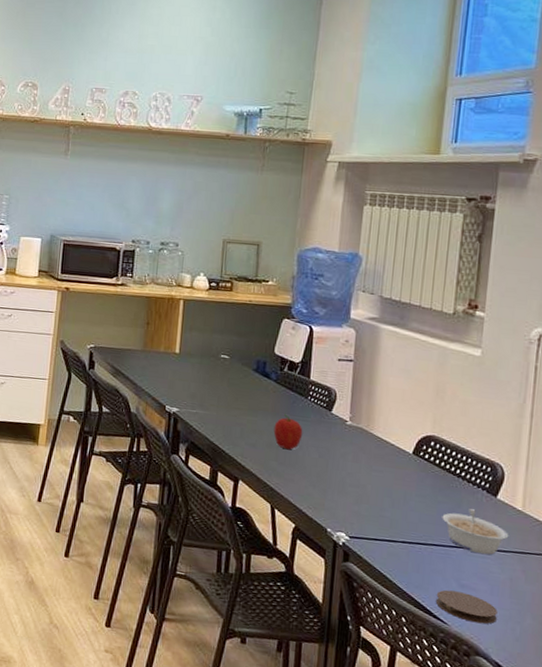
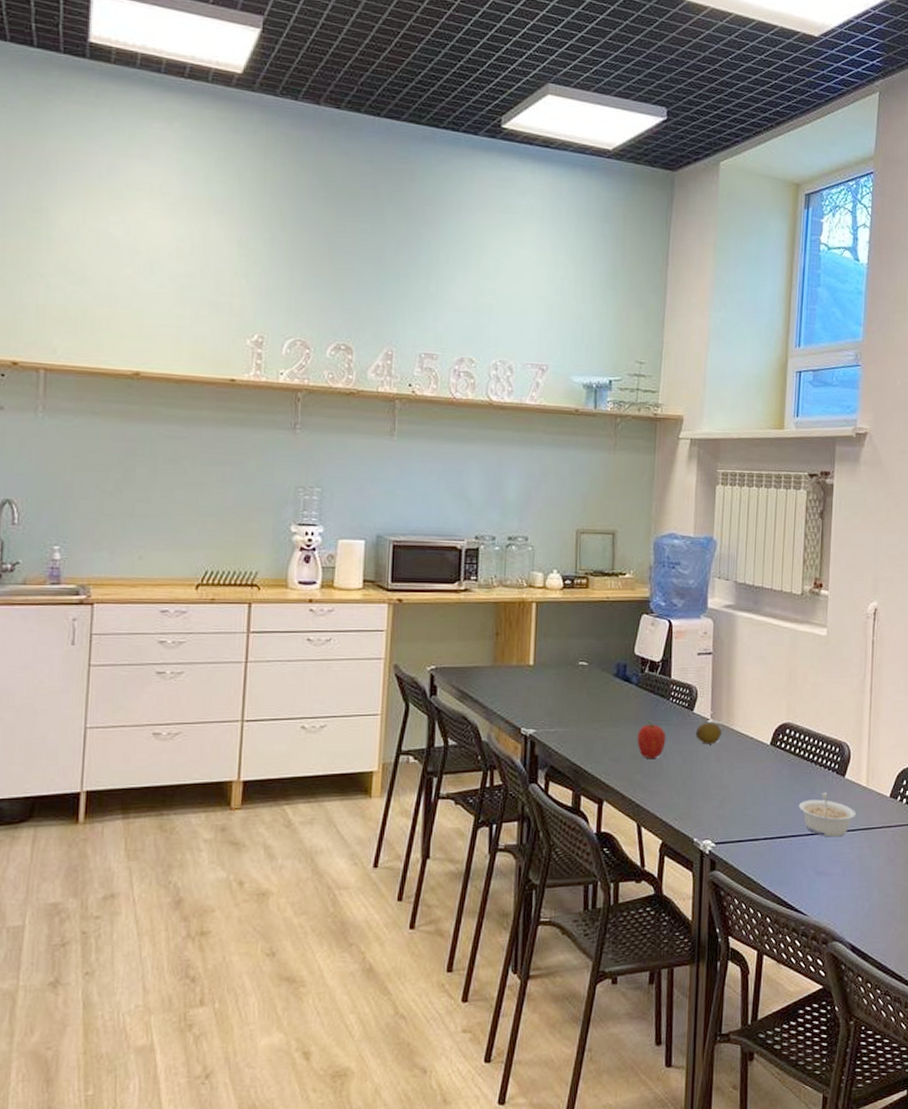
fruit: none [333,424,362,445] -> present [695,723,723,744]
coaster: present [435,589,498,624] -> none [796,879,849,908]

